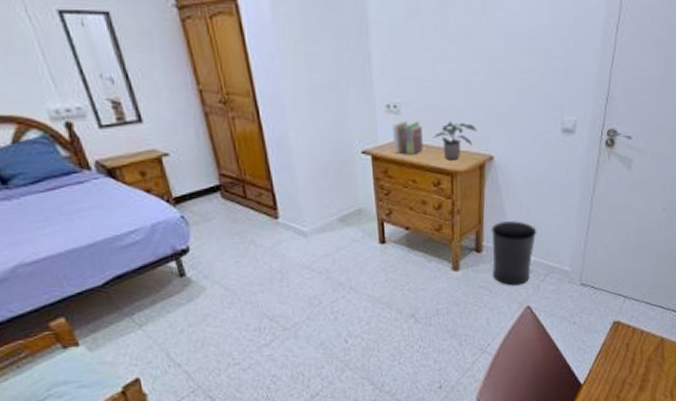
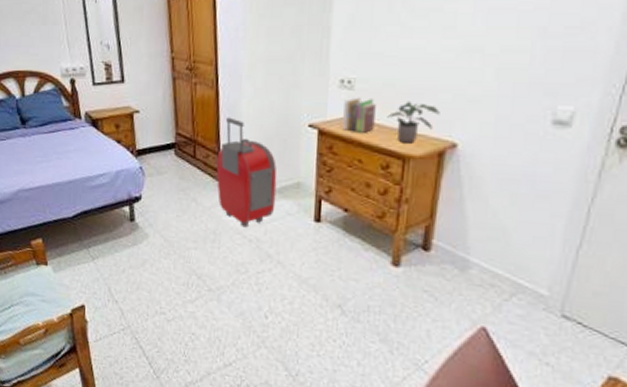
suitcase: none [270,151,340,261] -> present [216,117,277,228]
waste bin: present [491,221,537,286] -> none [441,220,505,300]

